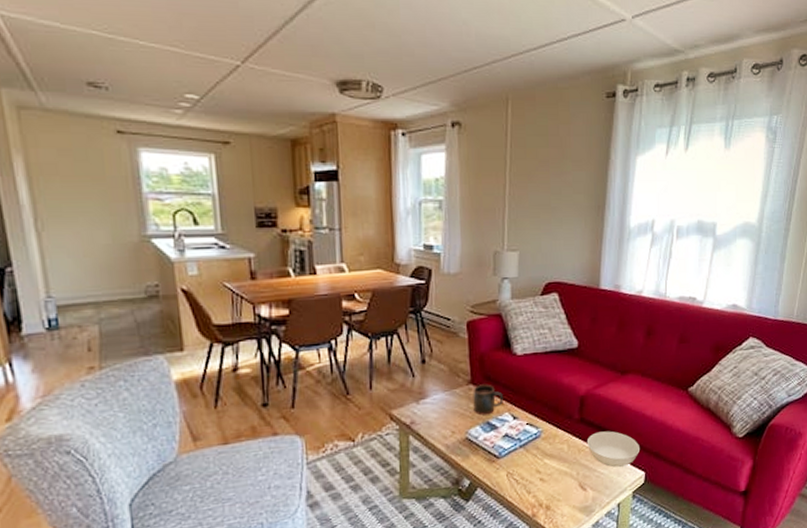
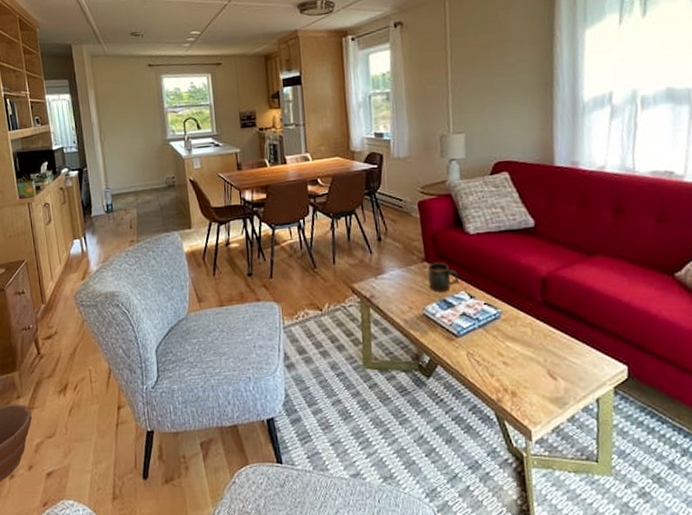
bowl: present [586,431,641,467] -> none [552,316,619,357]

